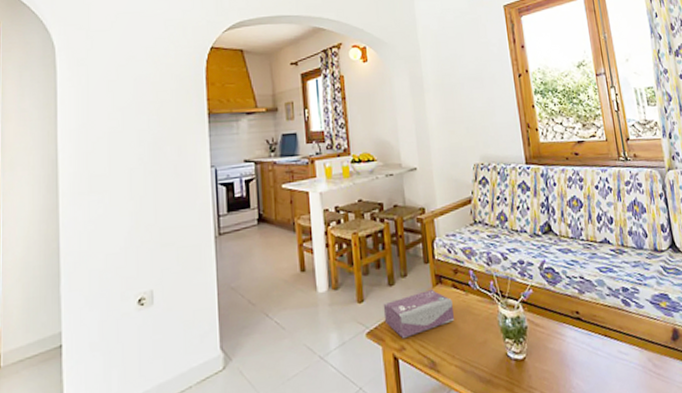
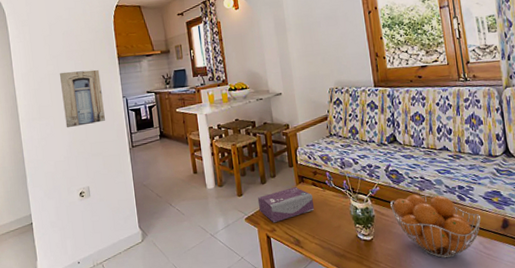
wall art: none [124,128,184,207] -> present [59,69,105,128]
fruit basket: none [545,298,649,381] -> present [390,194,481,258]

